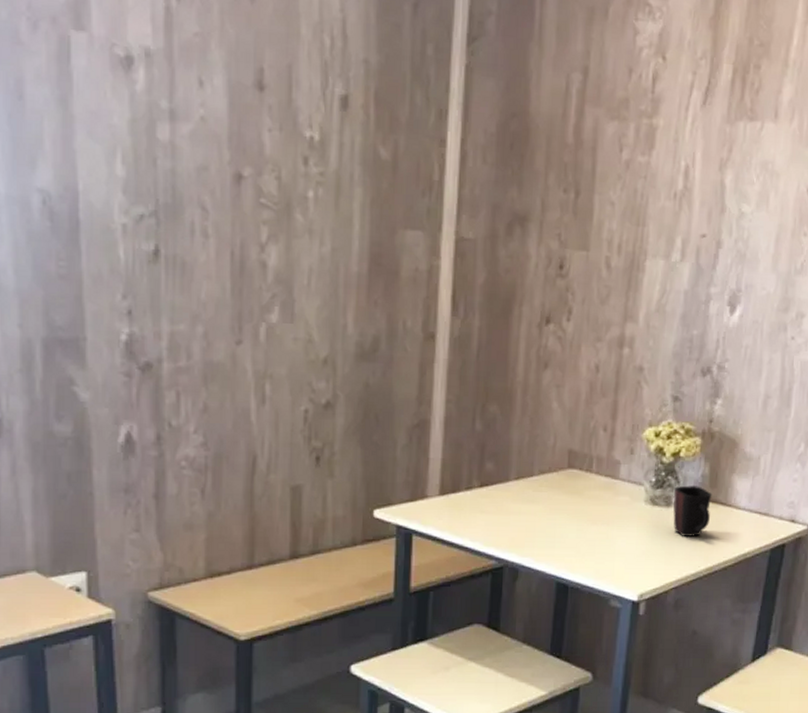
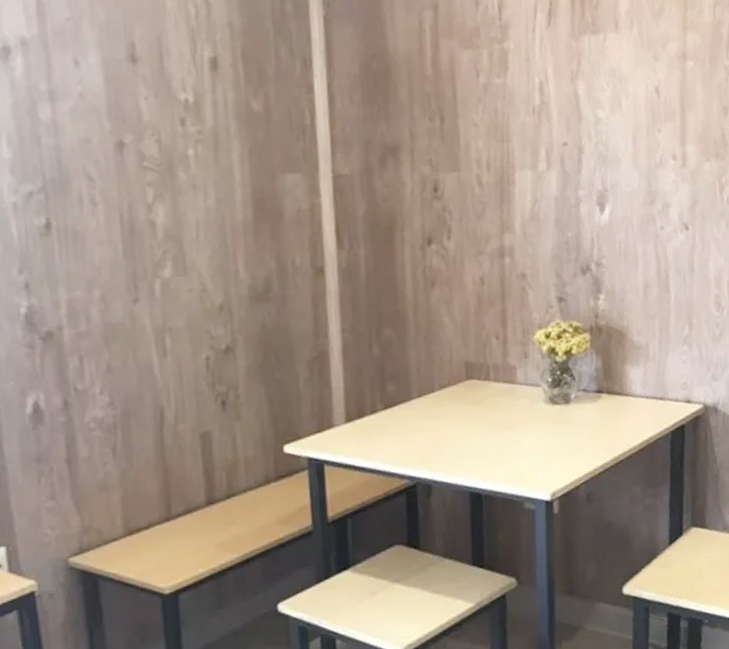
mug: present [673,485,712,537] -> none [571,380,609,431]

